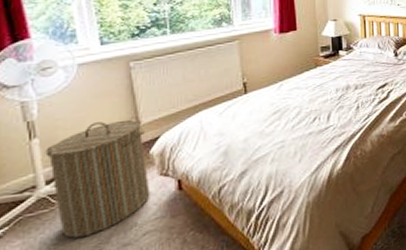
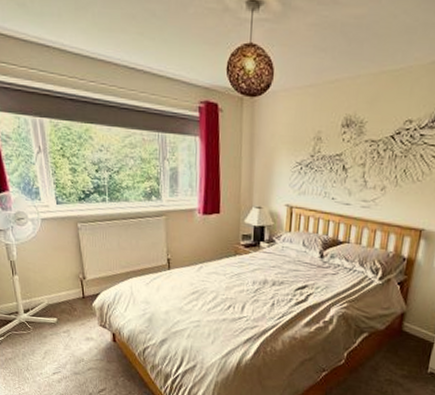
laundry hamper: present [45,120,150,238] -> none [23,271,93,359]

